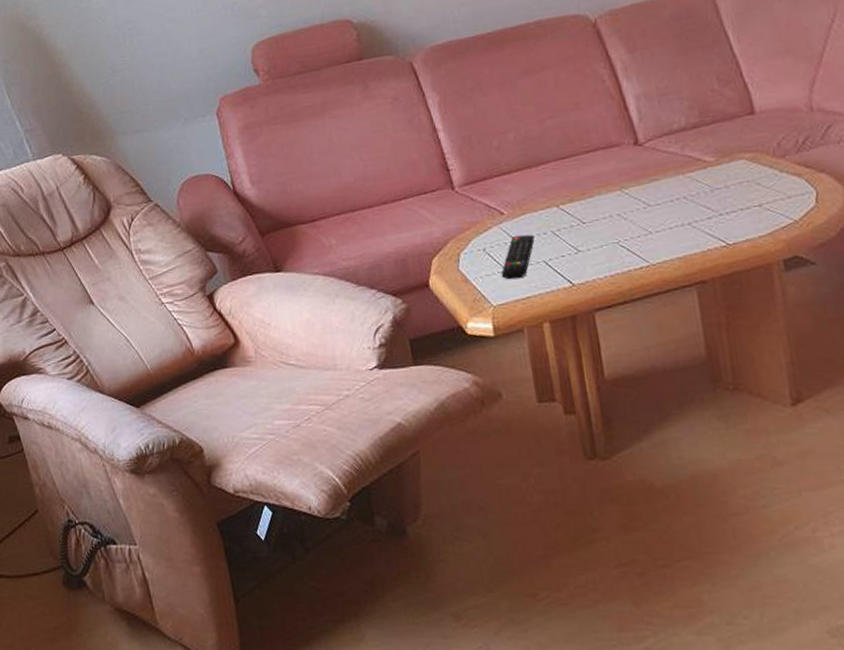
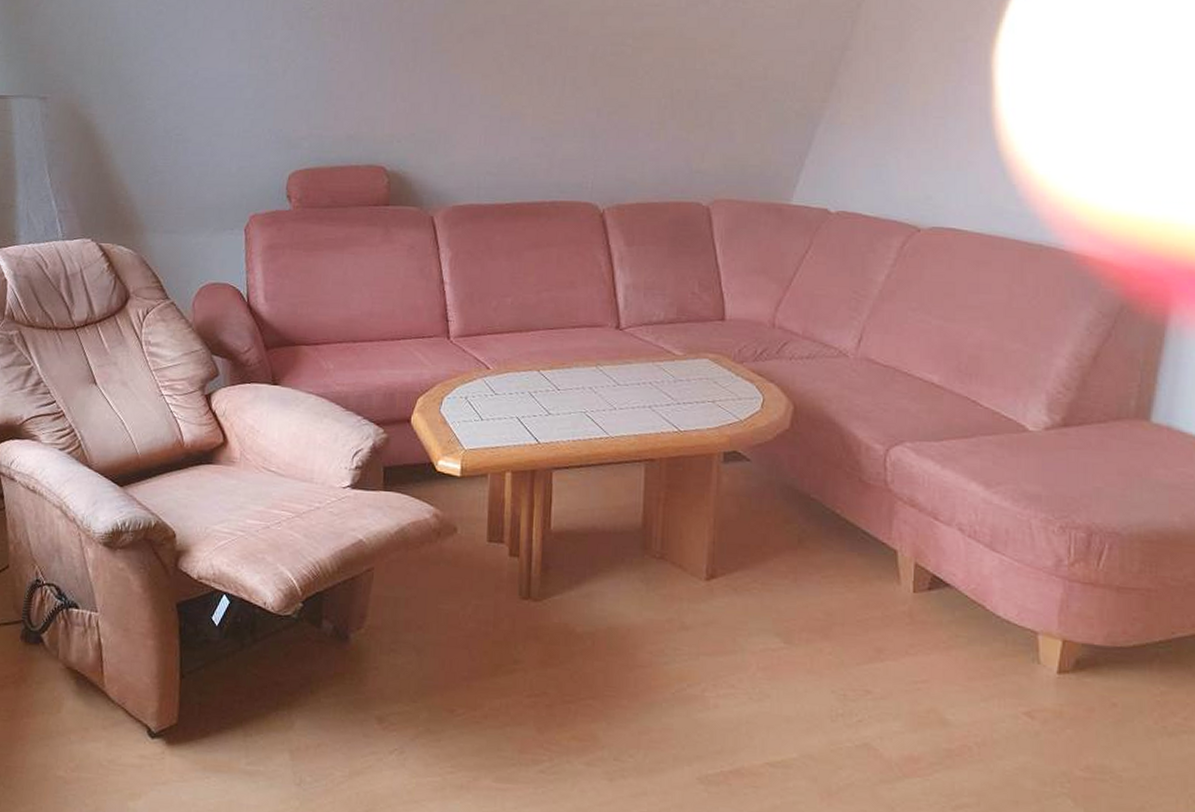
remote control: present [501,234,535,280] -> none [476,391,513,429]

